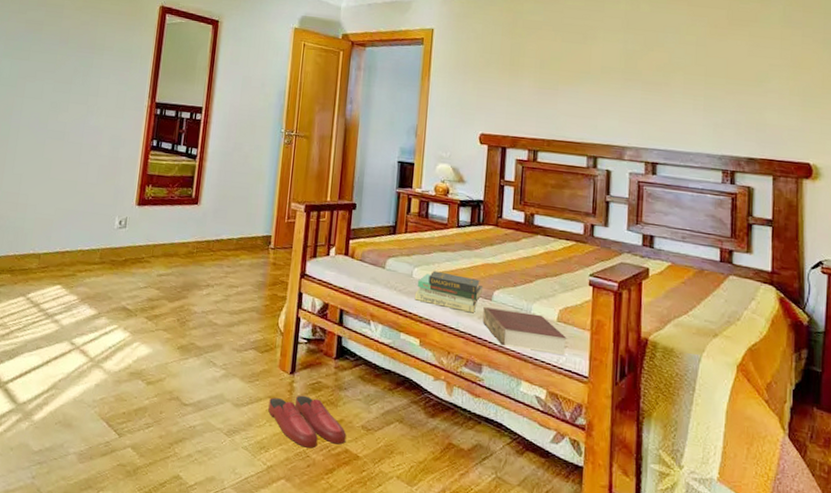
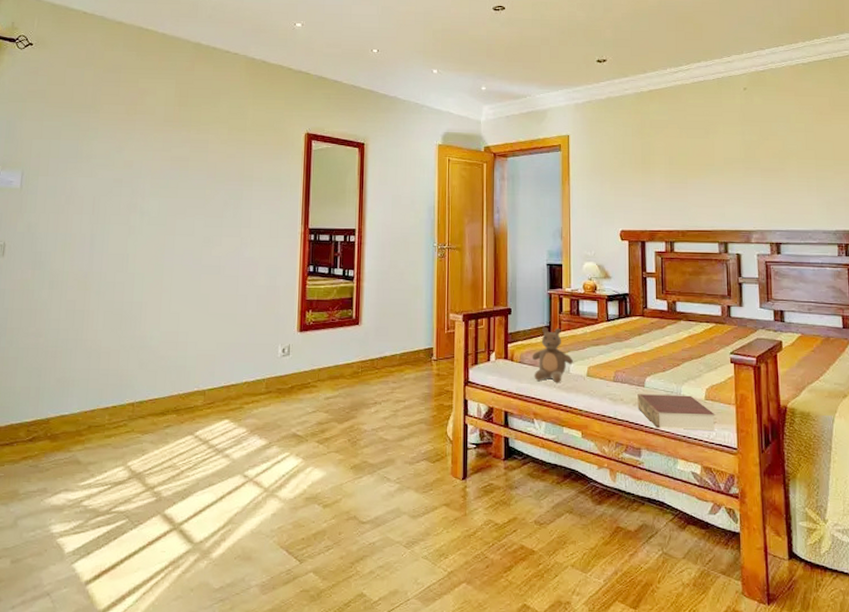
slippers: present [268,395,347,448] -> none [444,499,521,549]
teddy bear: none [373,226,417,287] -> present [531,327,573,383]
books: present [414,271,484,313] -> none [573,365,636,401]

